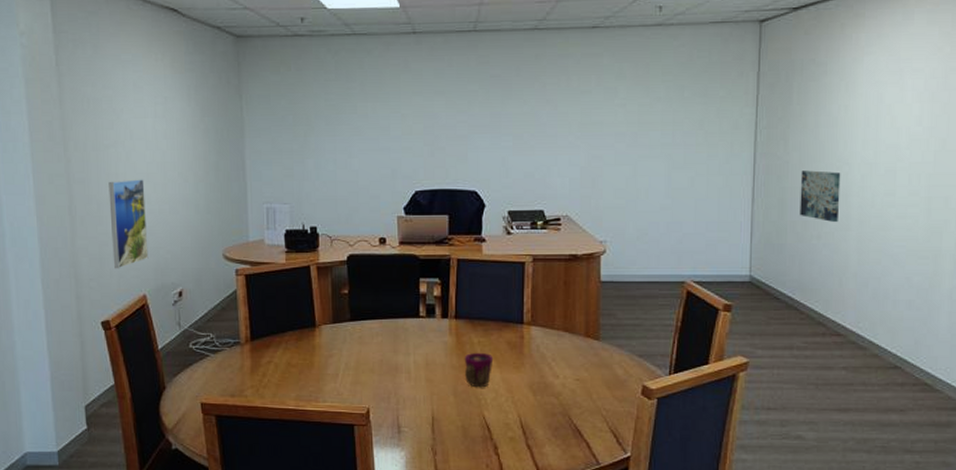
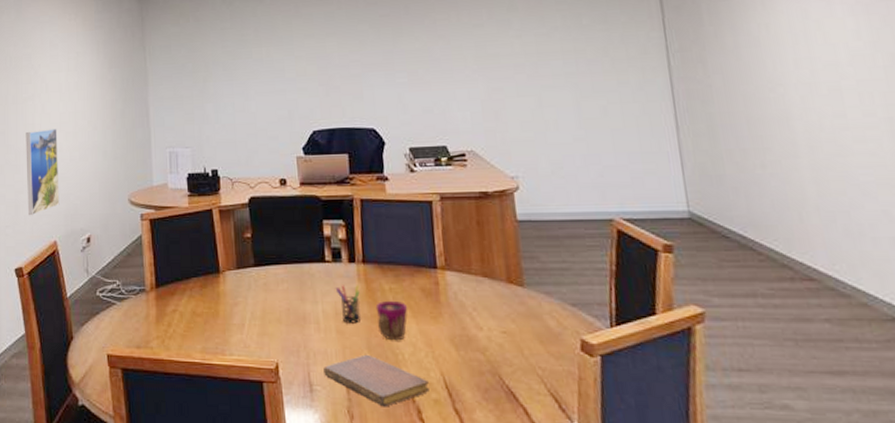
notebook: none [412,400,506,445] -> present [323,354,429,407]
pen holder: none [427,338,450,373] -> present [335,285,360,324]
wall art: present [799,170,841,222] -> none [727,93,783,149]

